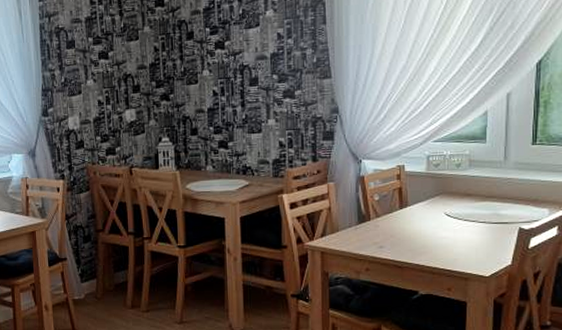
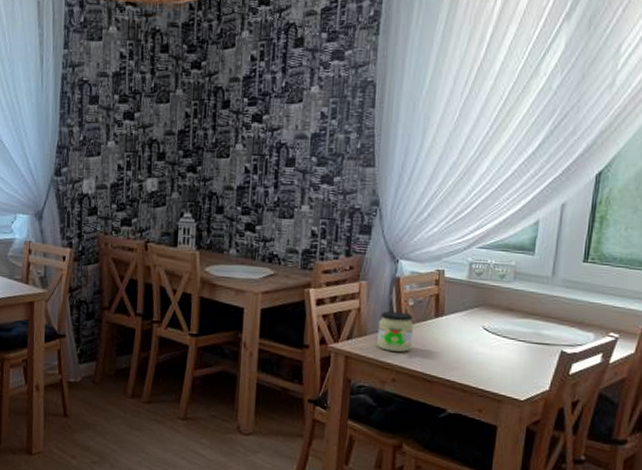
jar: none [349,207,381,243] -> present [377,311,414,352]

